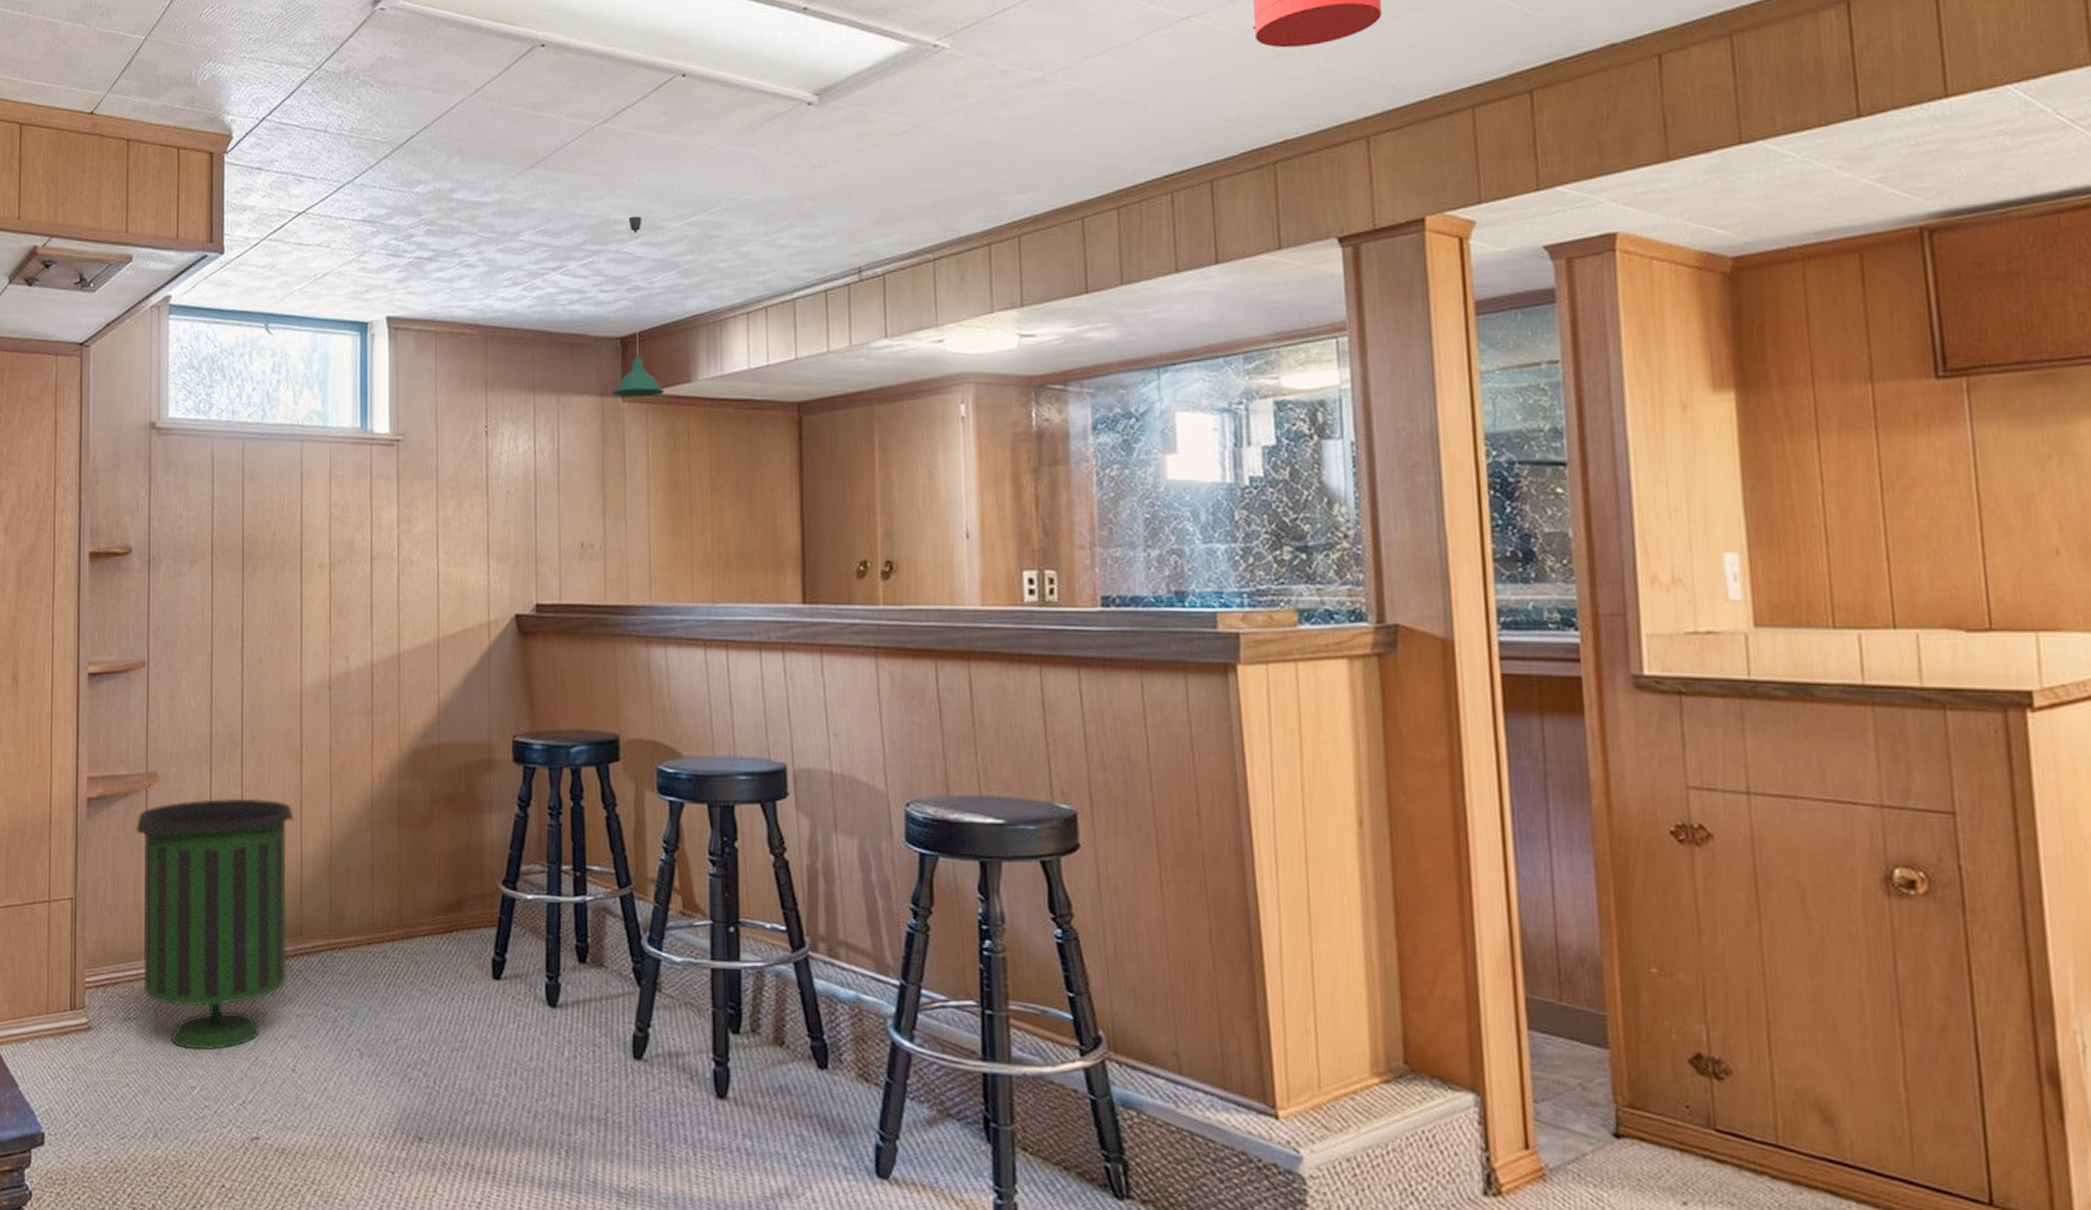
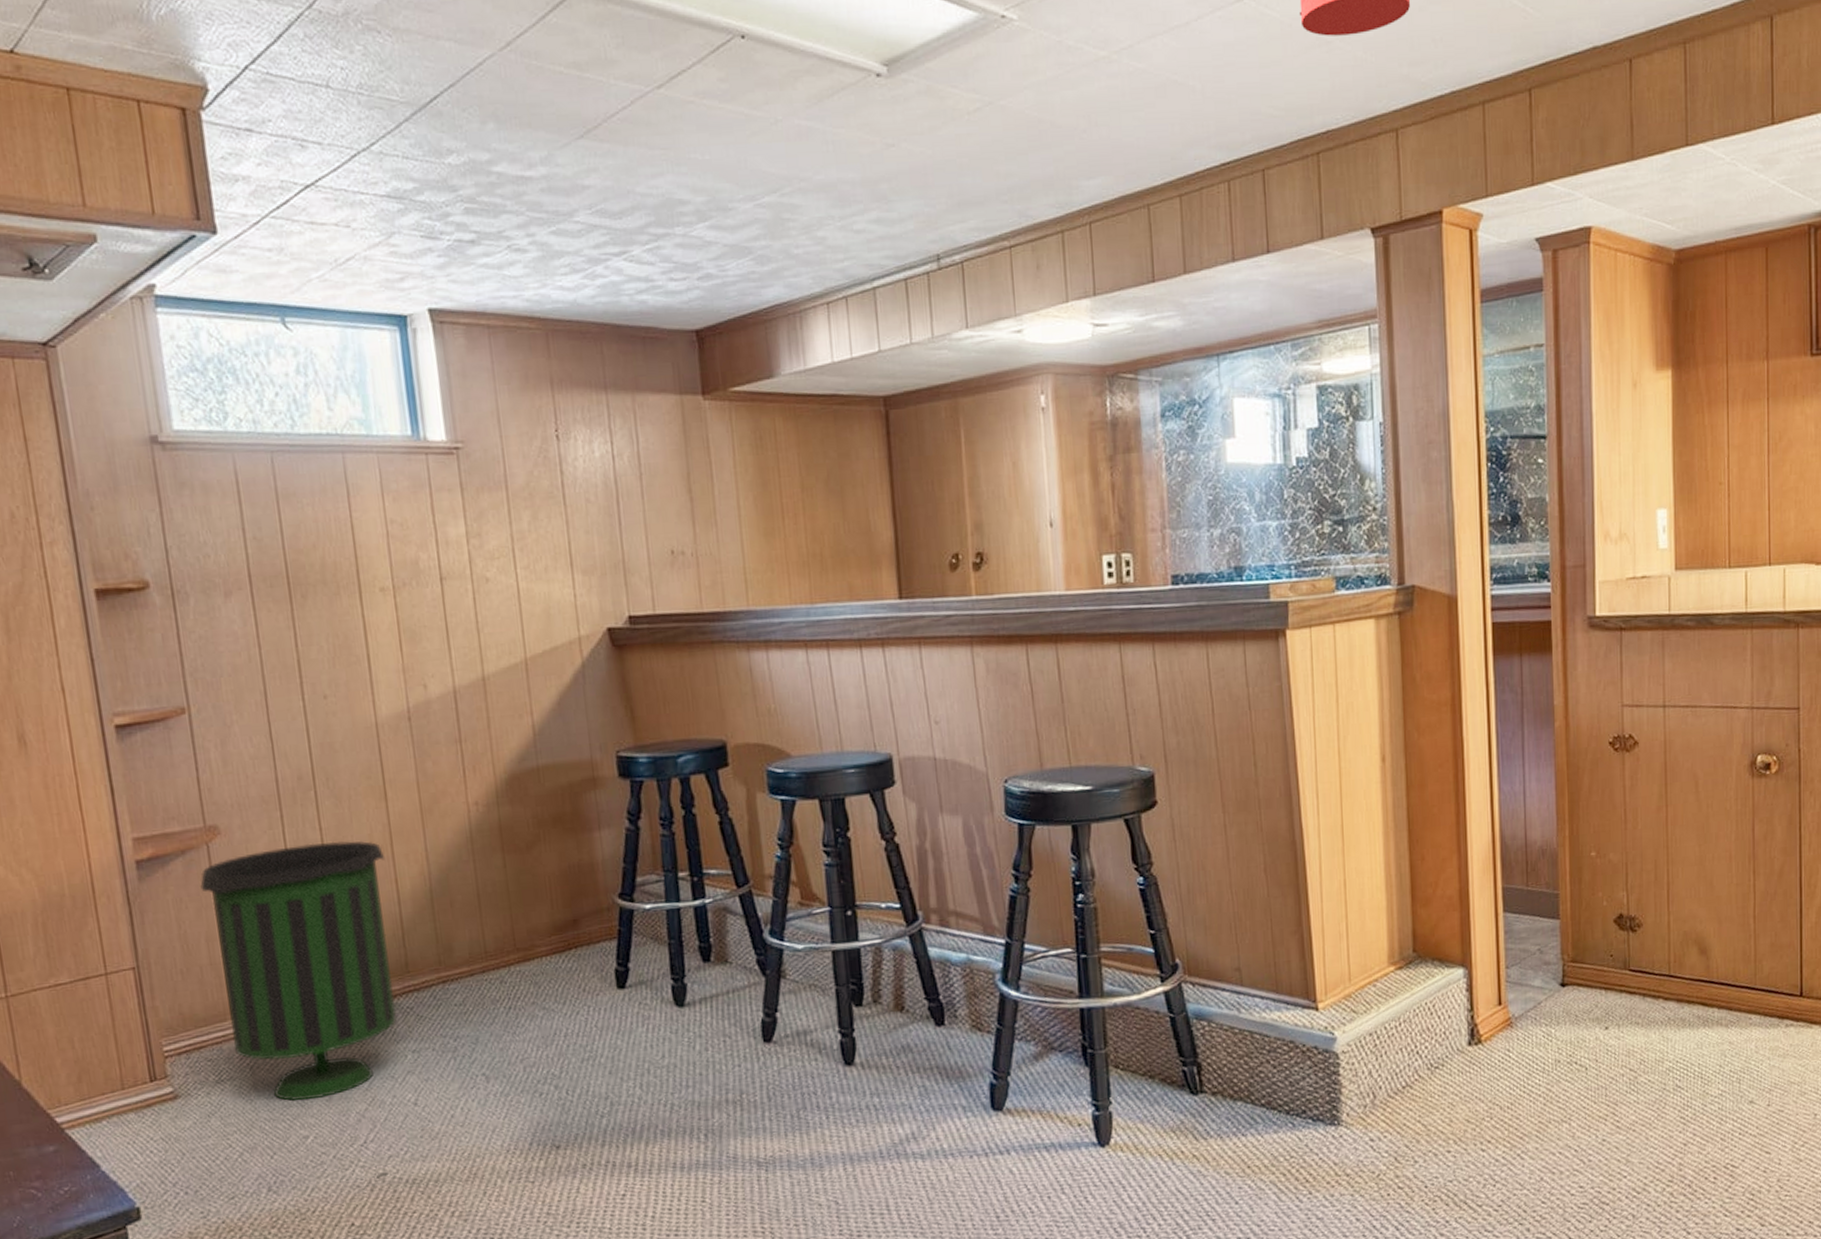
pendant light: present [612,216,665,398] -> none [691,196,748,395]

